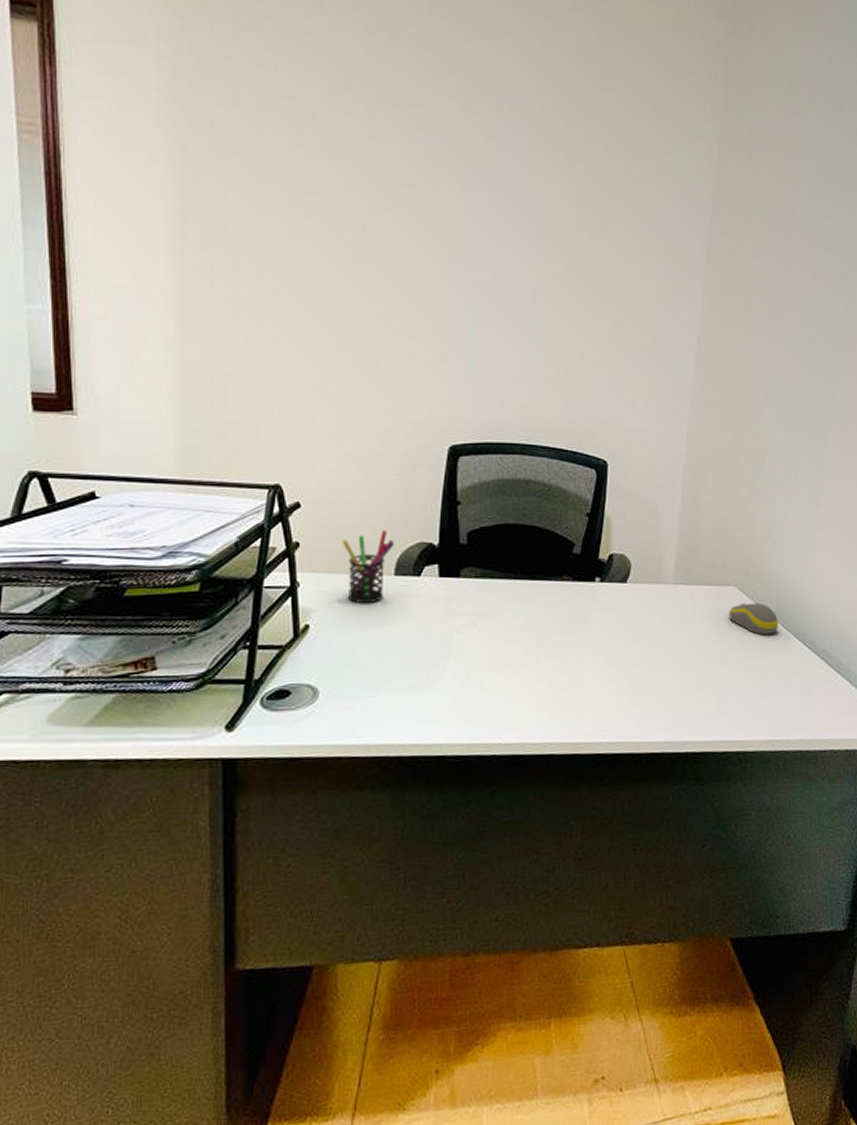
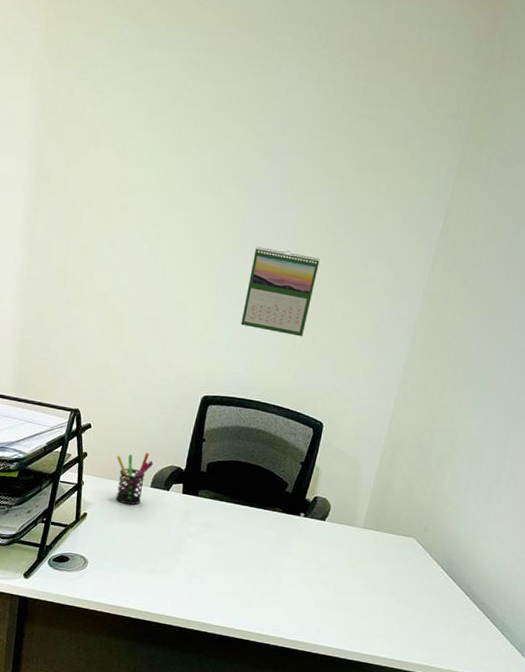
calendar: none [486,250,575,357] -> present [240,246,320,337]
computer mouse: present [729,602,778,635] -> none [405,552,447,582]

